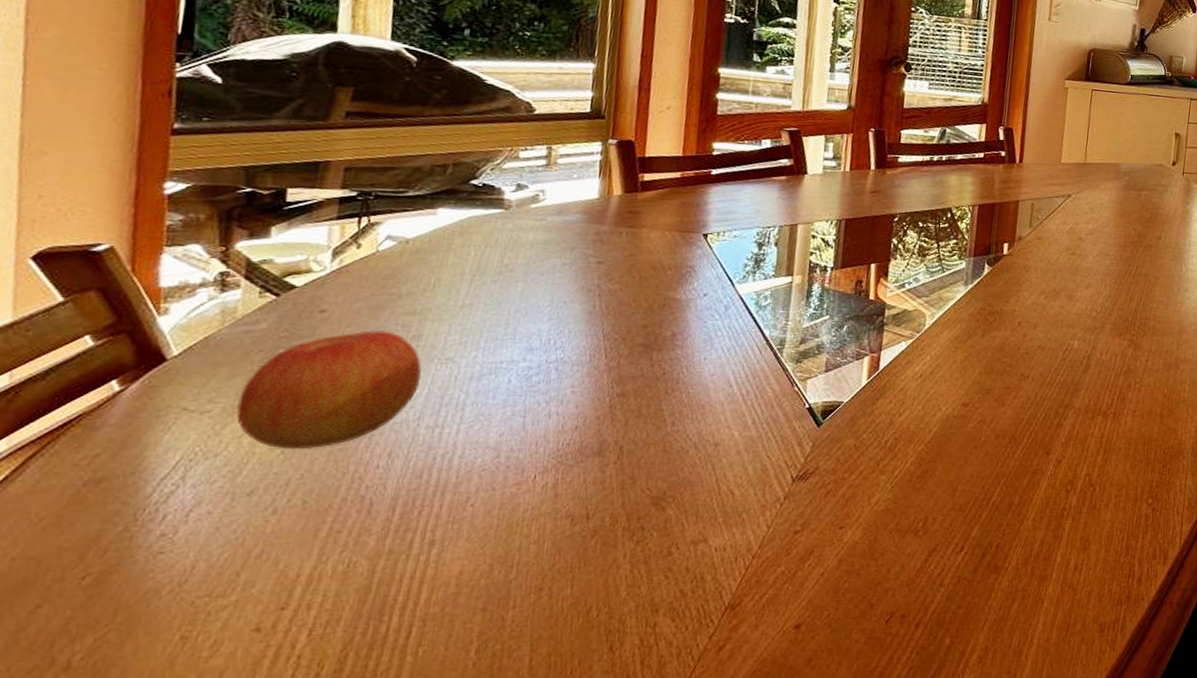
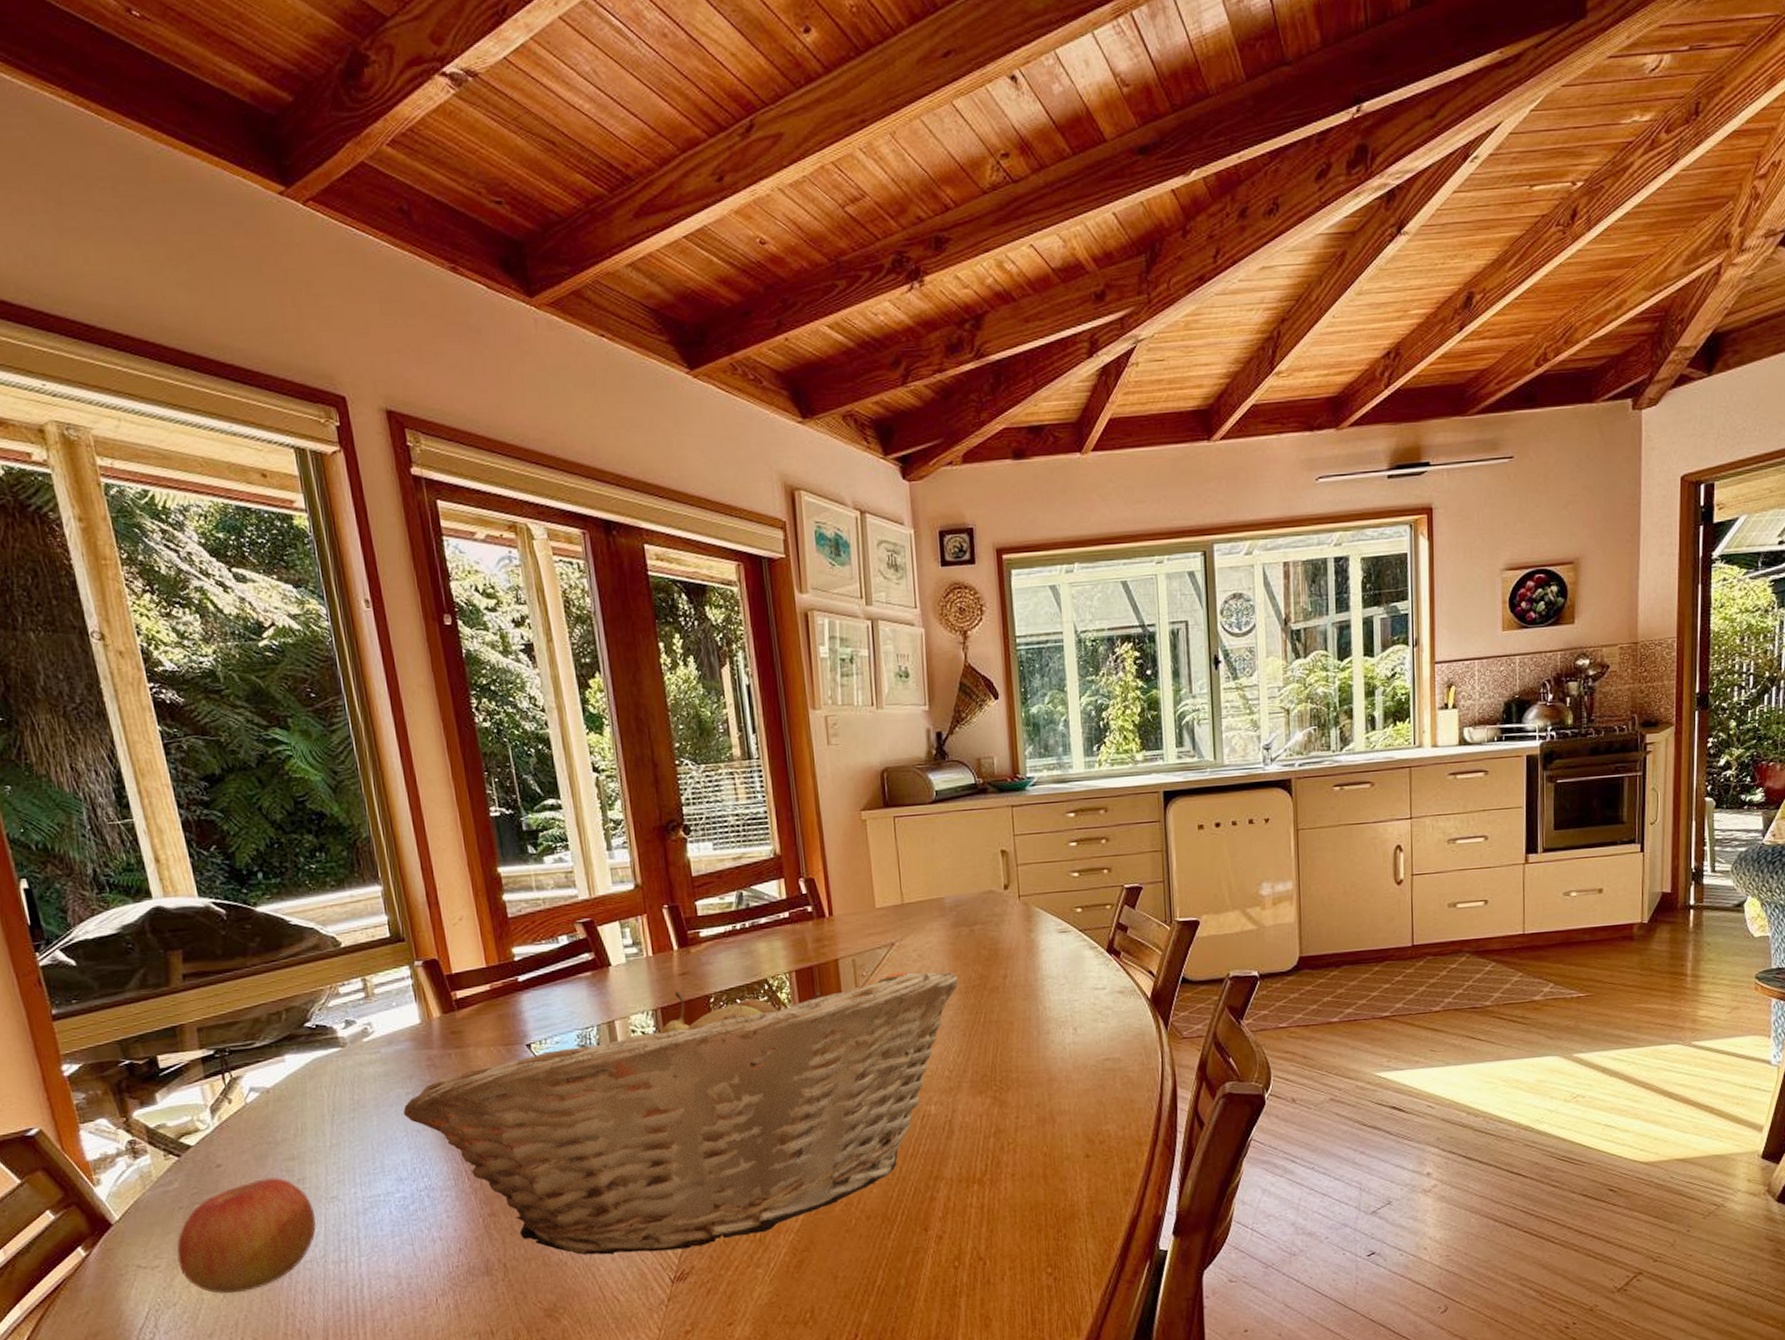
fruit basket: none [553,207,1120,449] -> present [403,971,959,1255]

